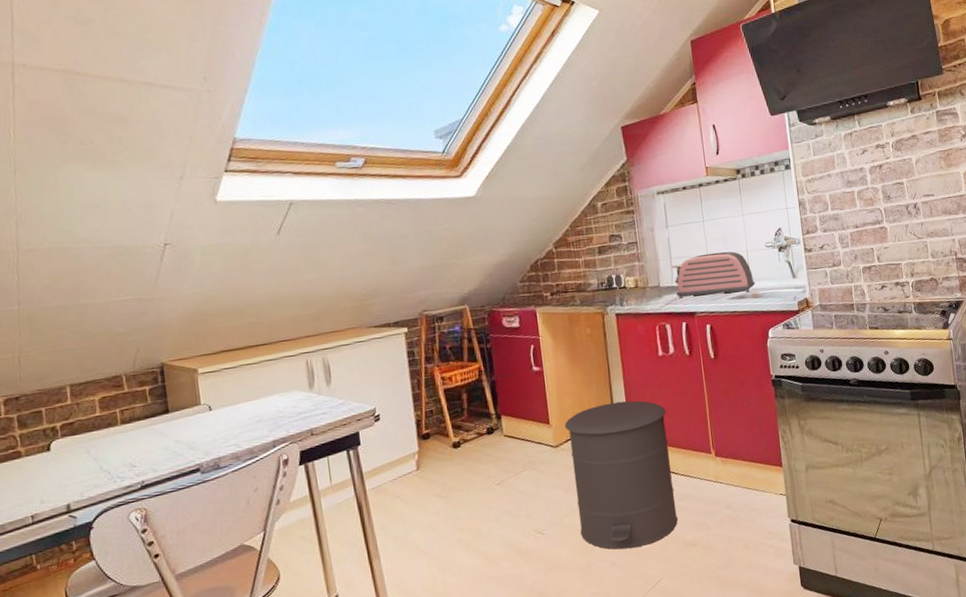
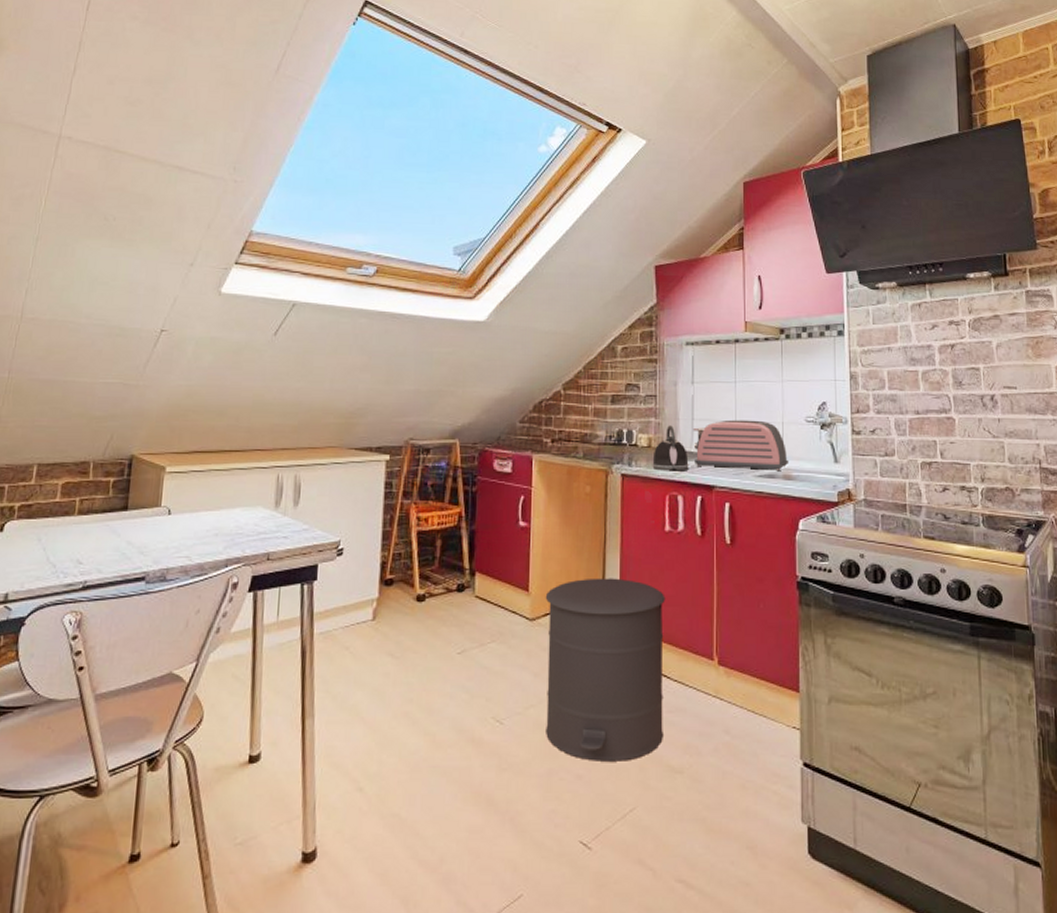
kettle: none [641,266,673,307] -> present [652,425,689,471]

